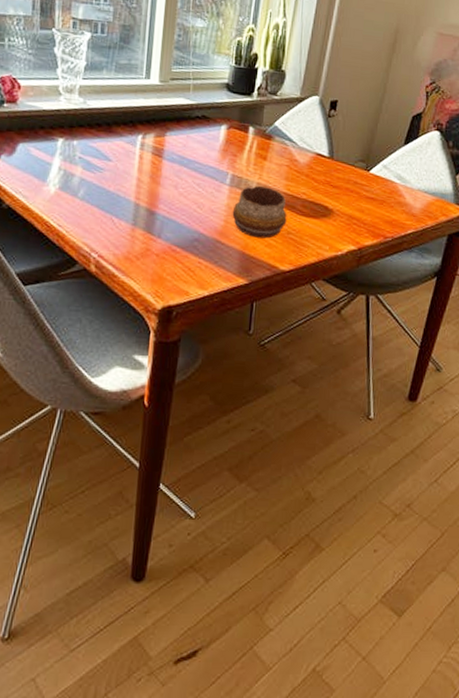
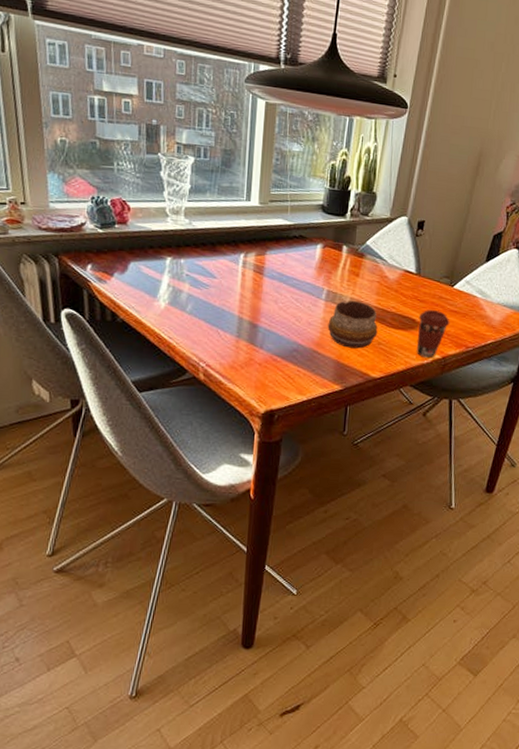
coffee cup: none [329,195,366,250] -> present [416,309,450,359]

